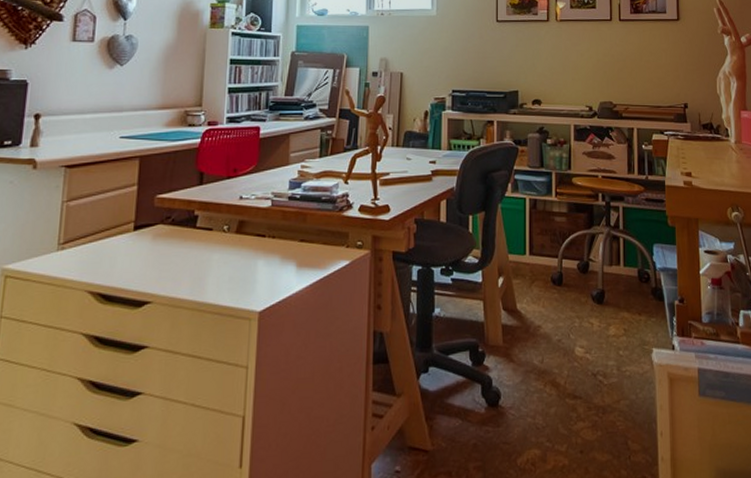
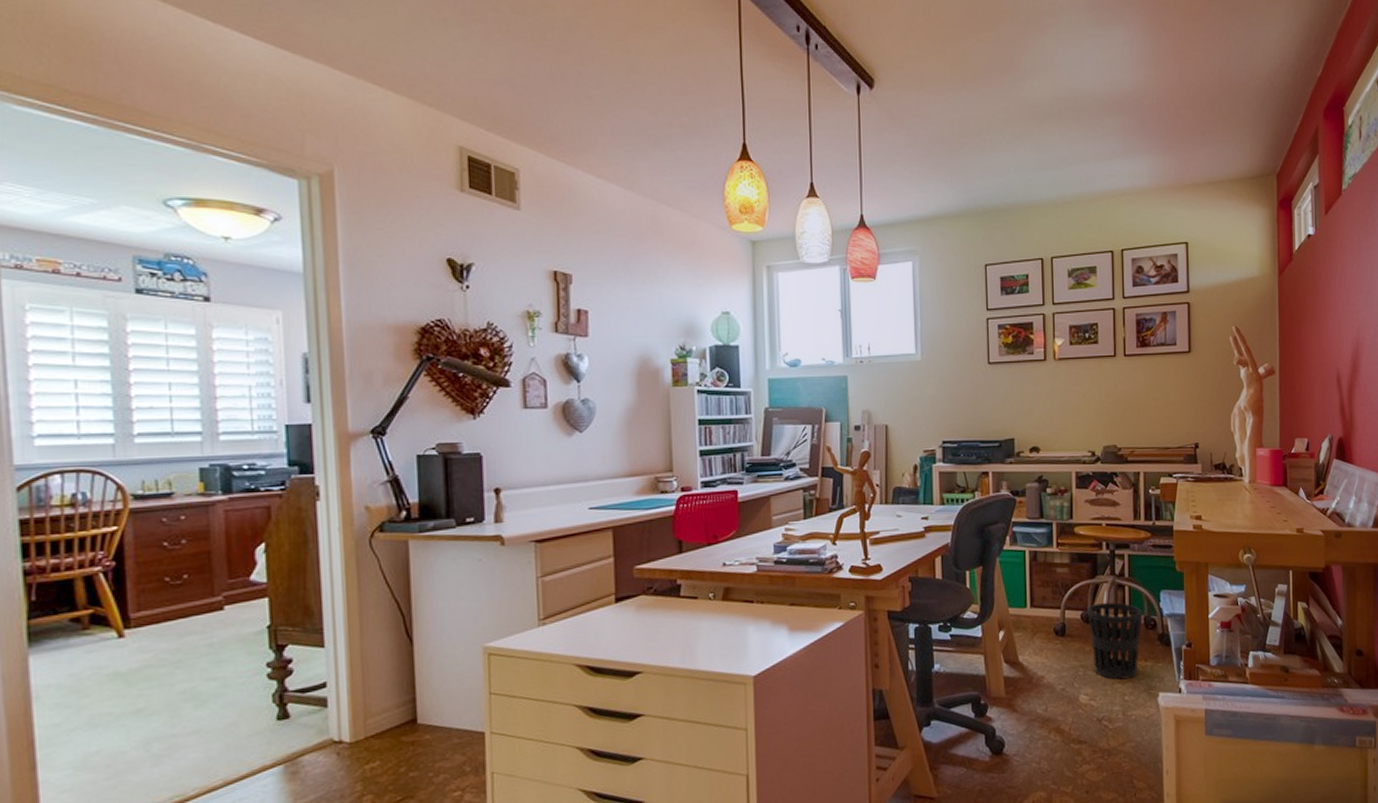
wastebasket: none [584,253,637,333] -> present [1088,602,1143,680]

